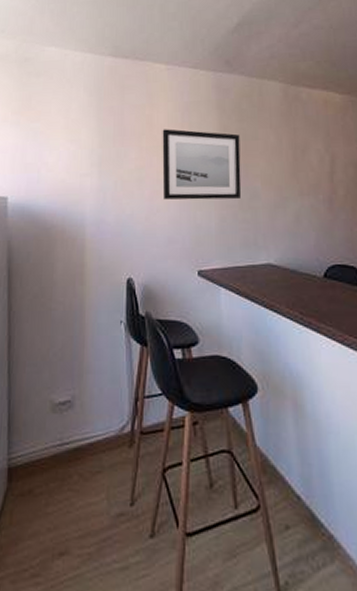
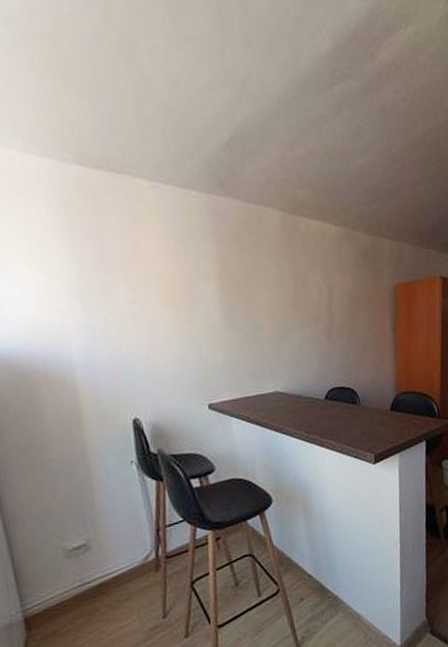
wall art: present [162,129,242,200] -> none [154,257,246,335]

